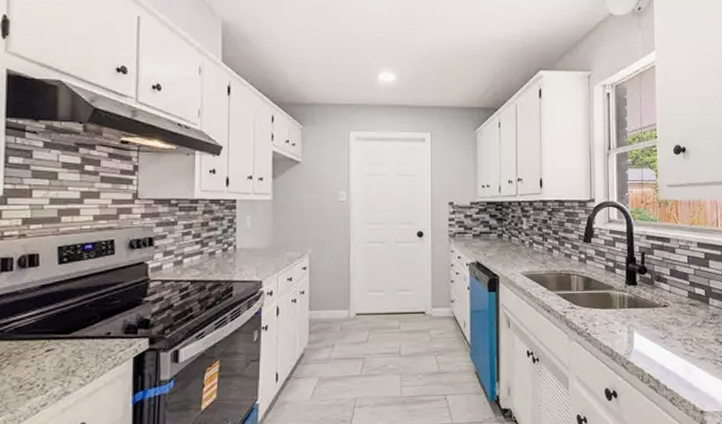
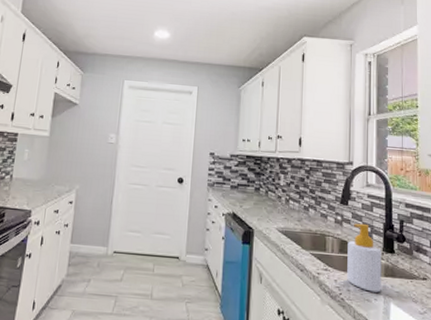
soap bottle: none [592,259,625,324] -> present [347,223,382,293]

